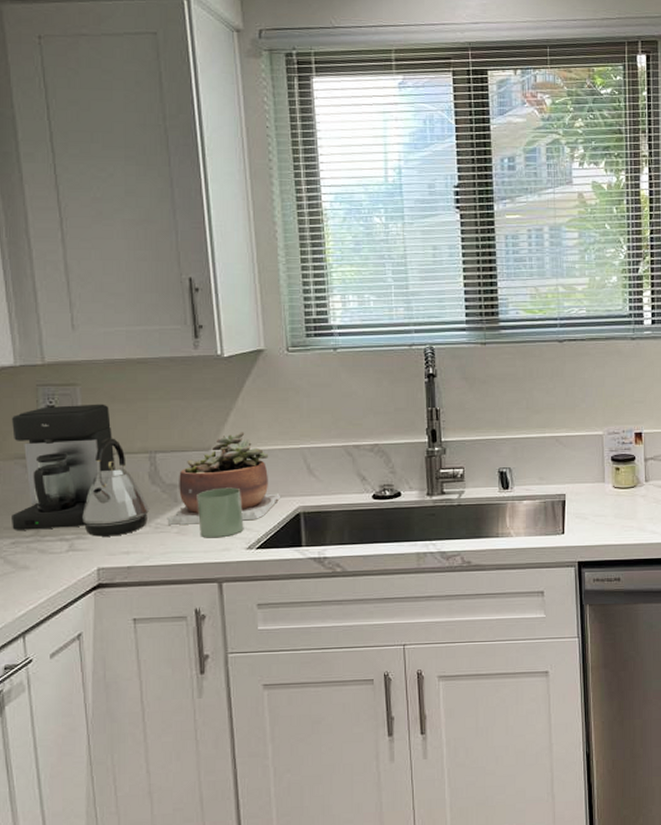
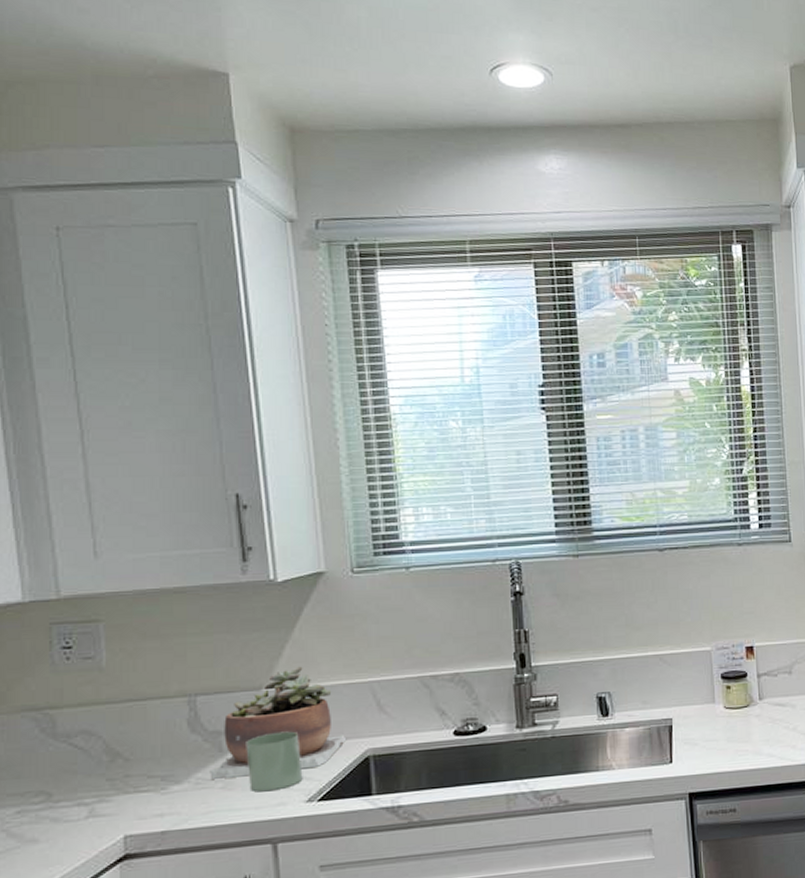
coffee maker: present [12,404,115,530] -> none [17,641,147,797]
kettle: present [81,438,149,537] -> none [104,681,188,798]

